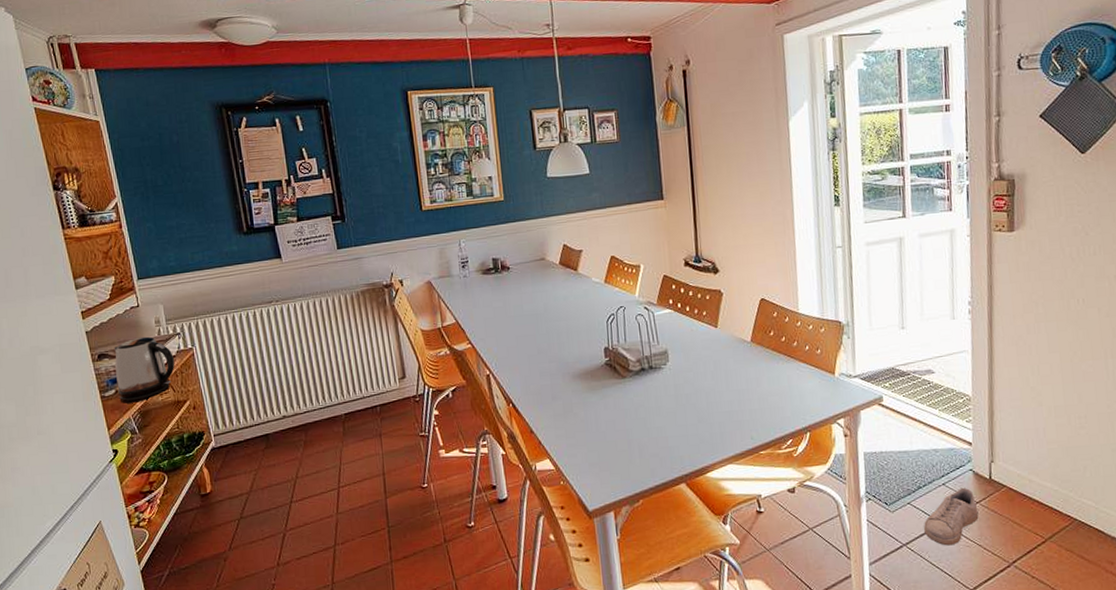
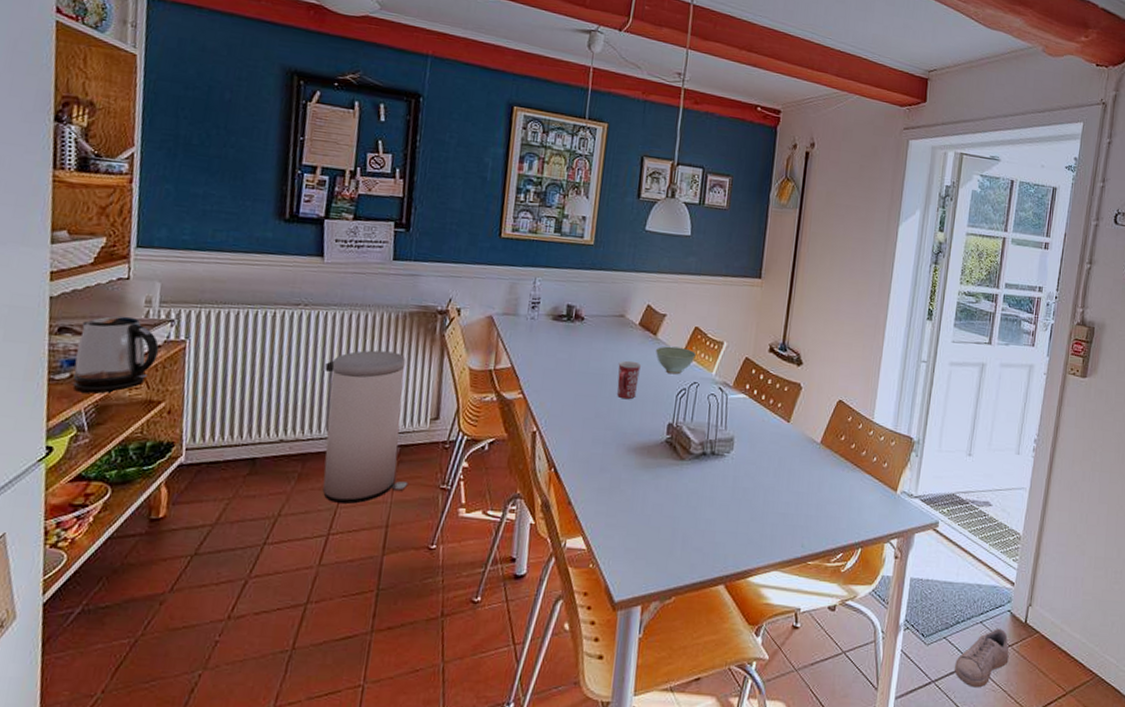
pedal bin: none [304,327,393,461] -> present [322,350,409,504]
mug: none [548,297,570,333] -> present [617,360,641,400]
bowl: none [580,277,617,303] -> present [656,346,696,375]

